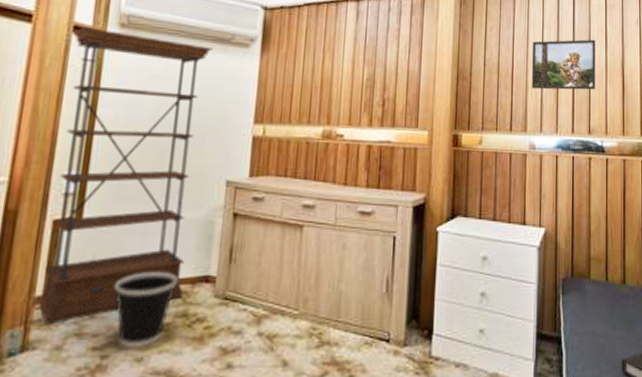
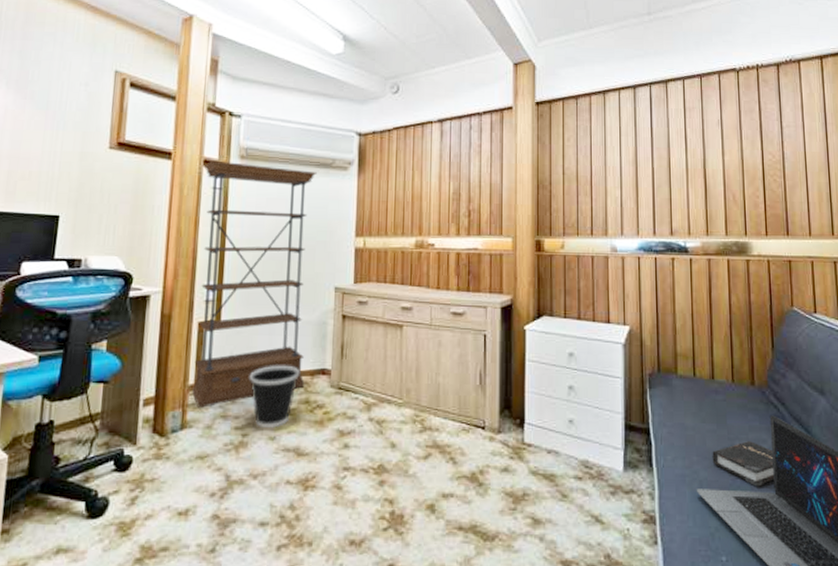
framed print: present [531,39,596,90] -> none [610,143,676,194]

